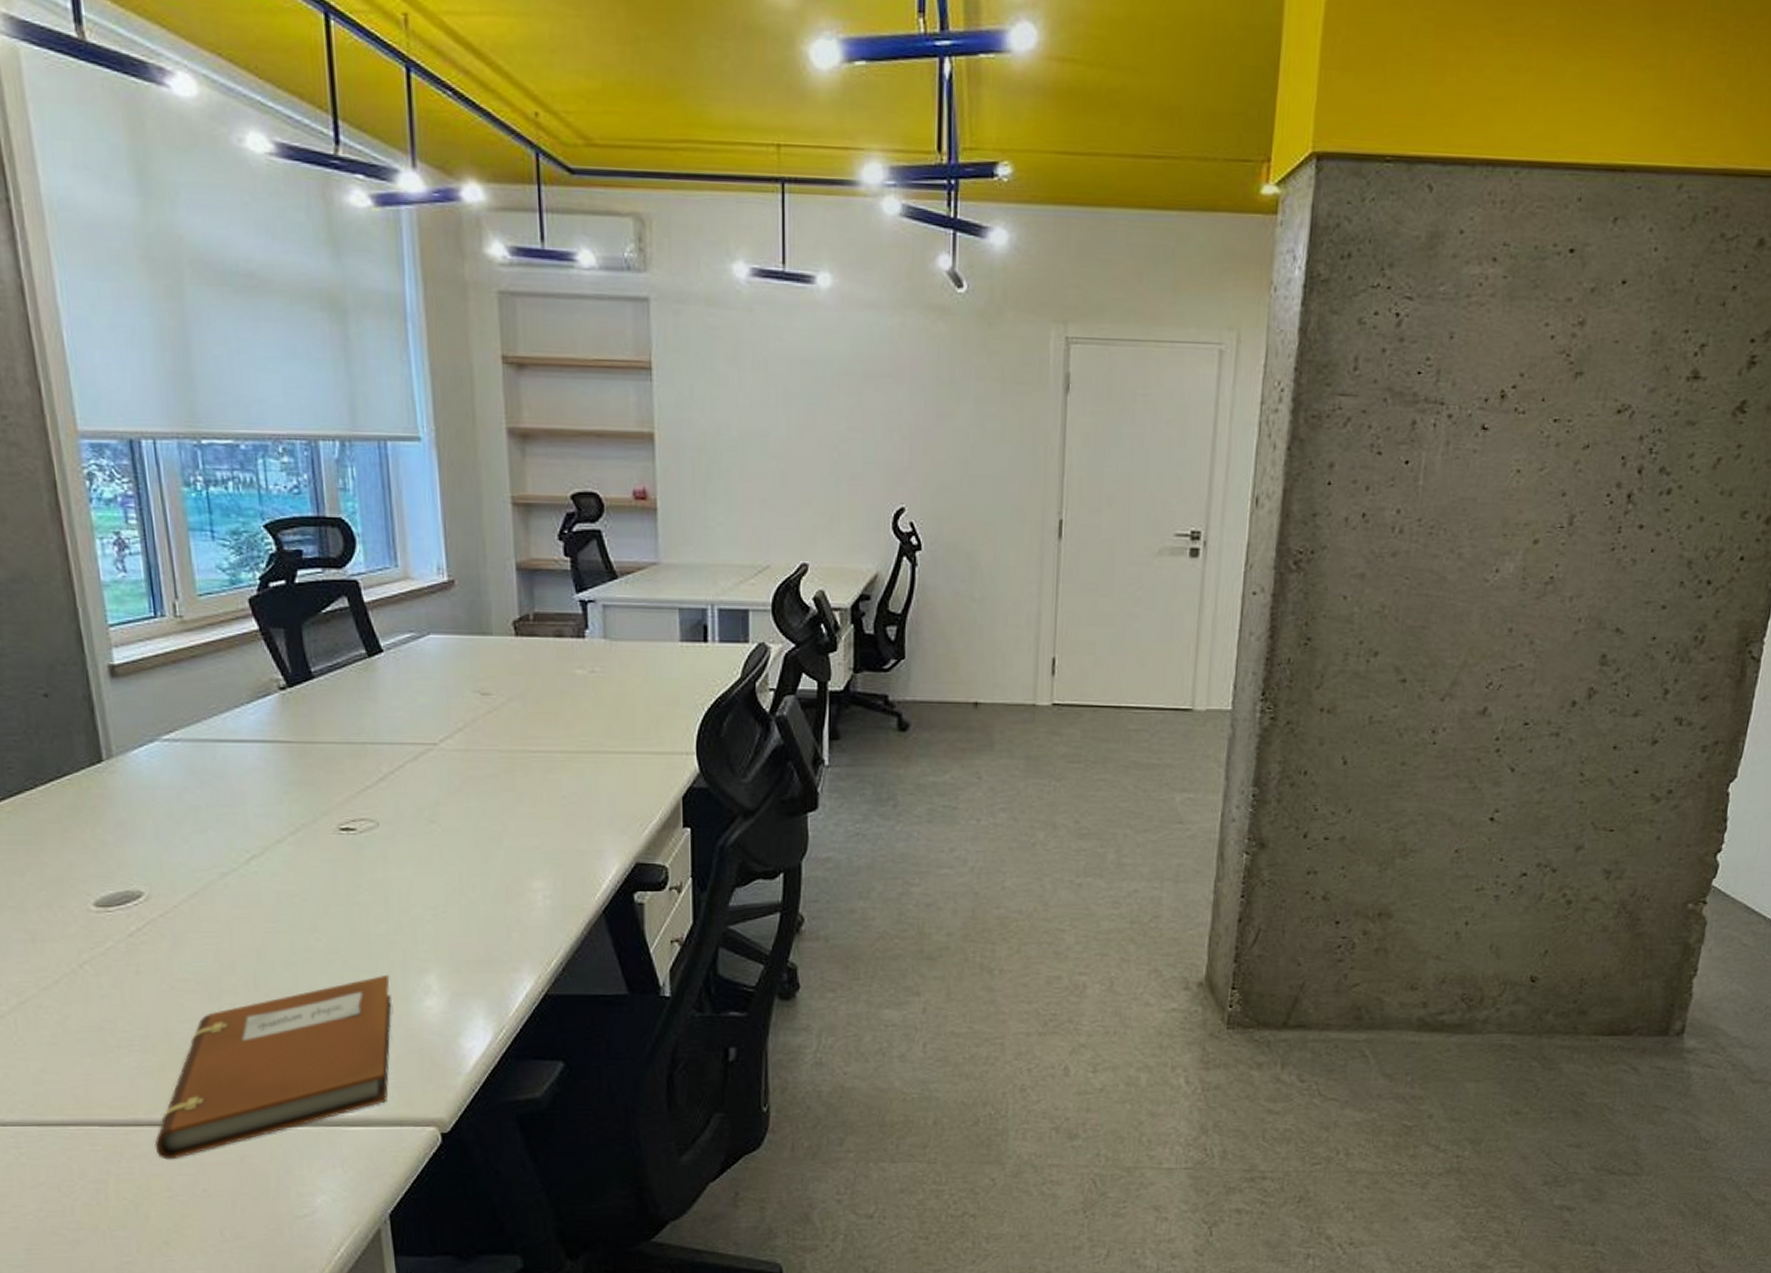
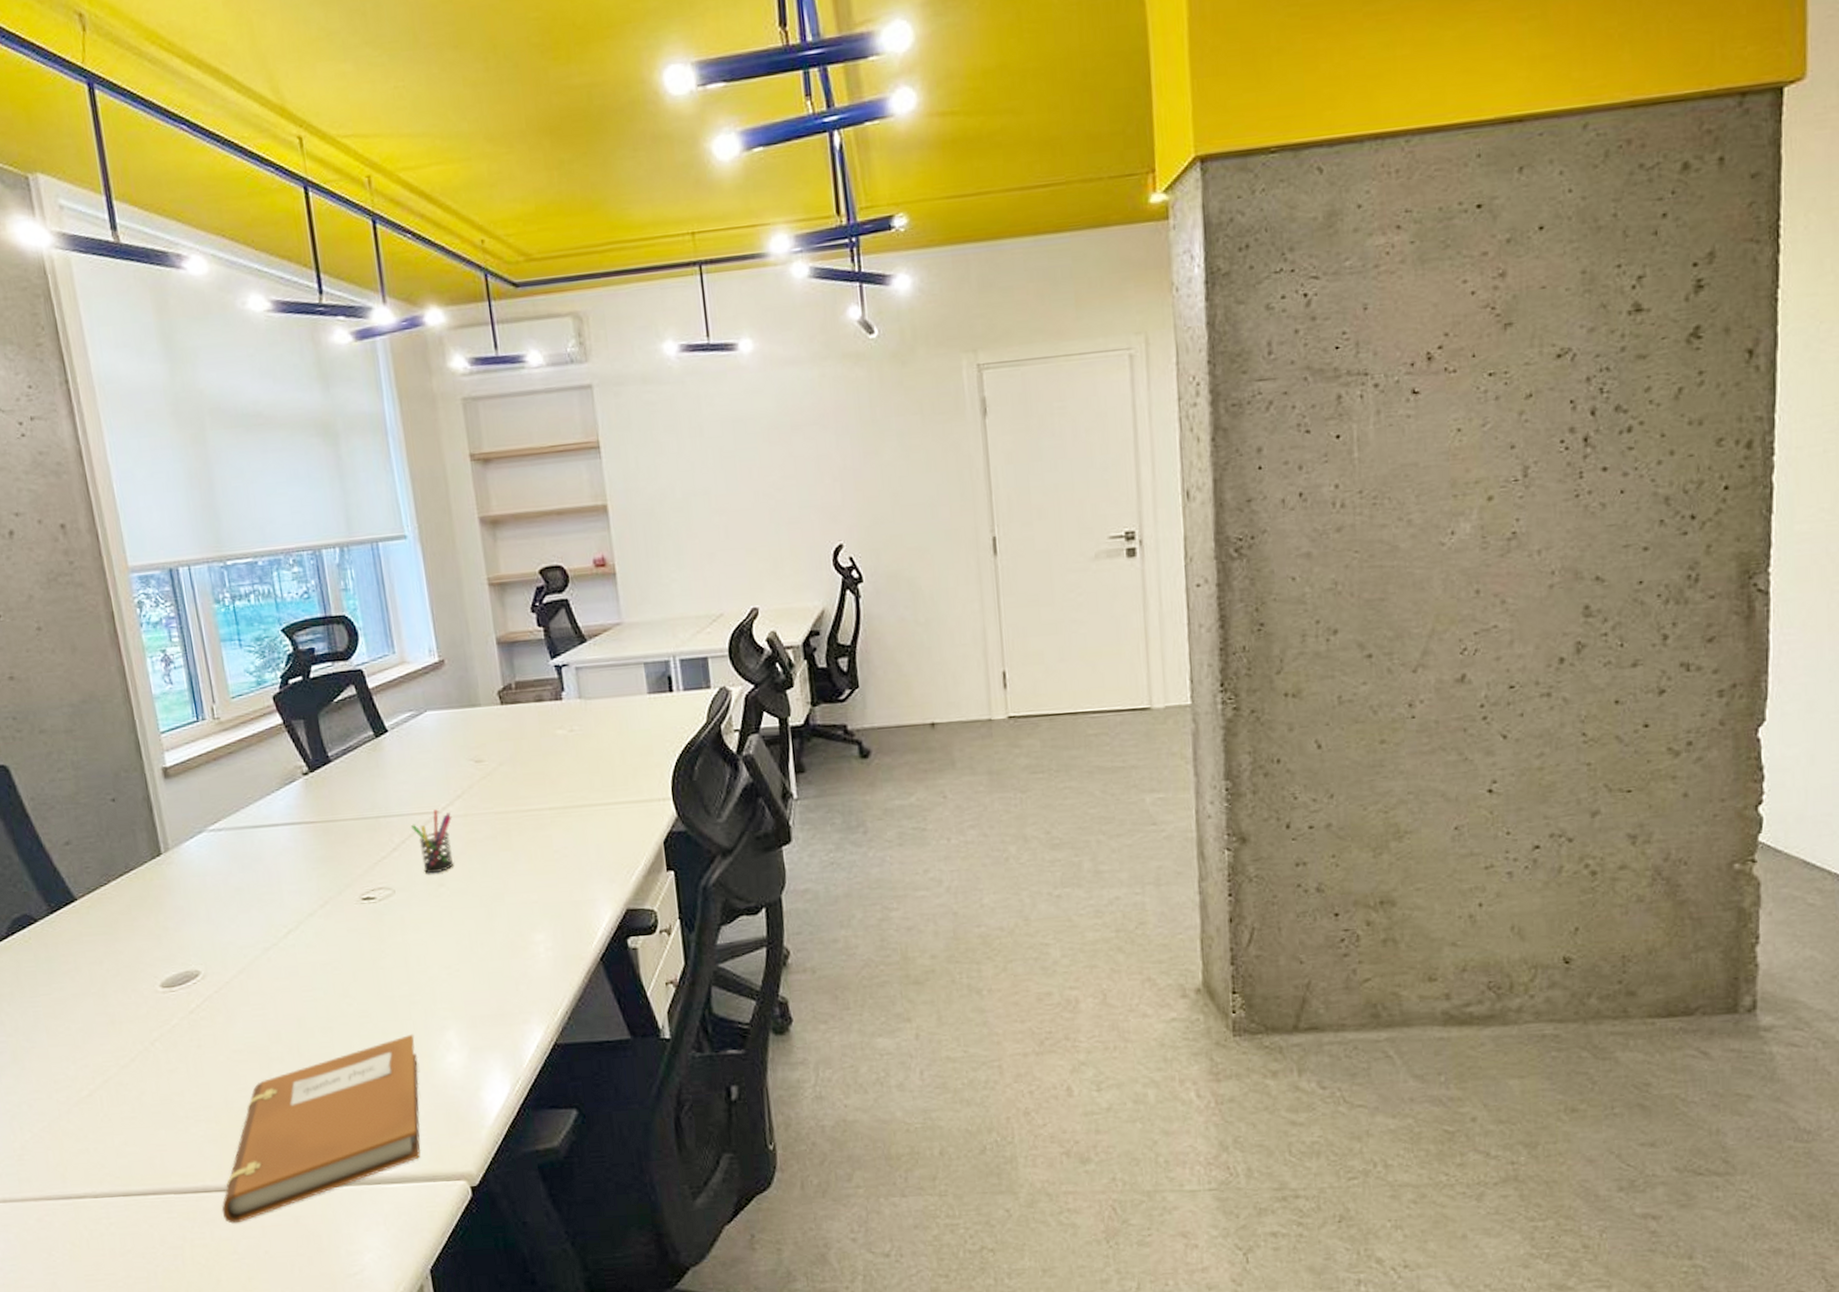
pen holder: none [403,741,451,809] -> present [411,809,454,874]

